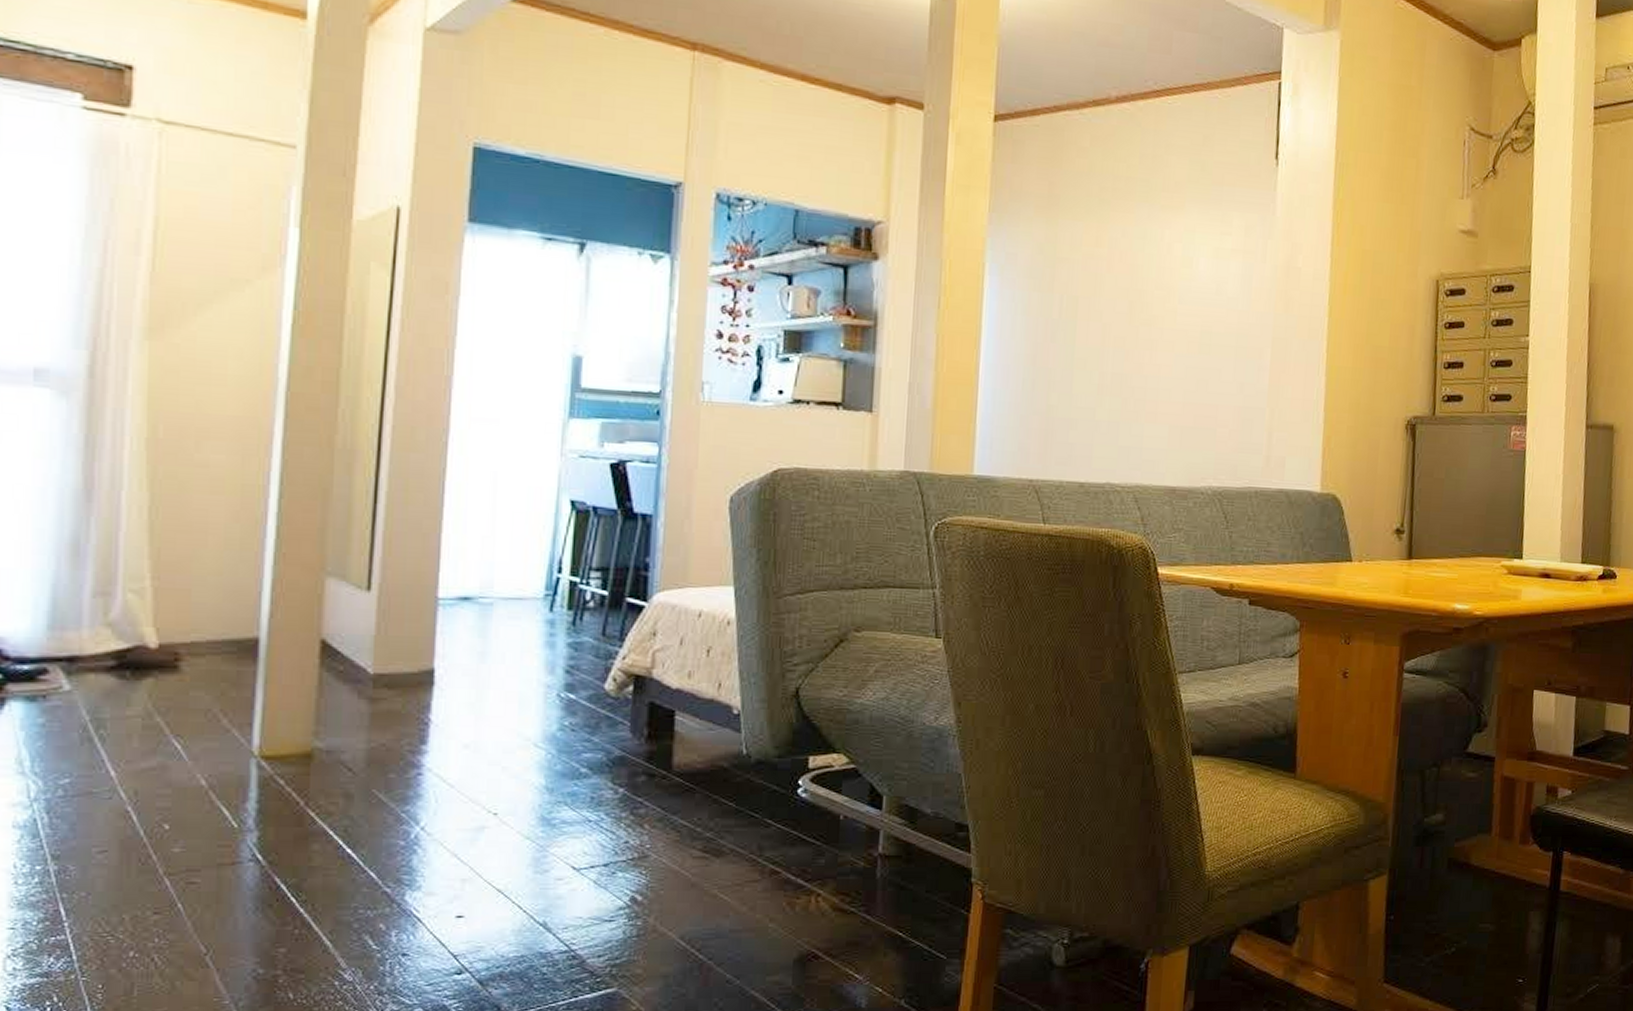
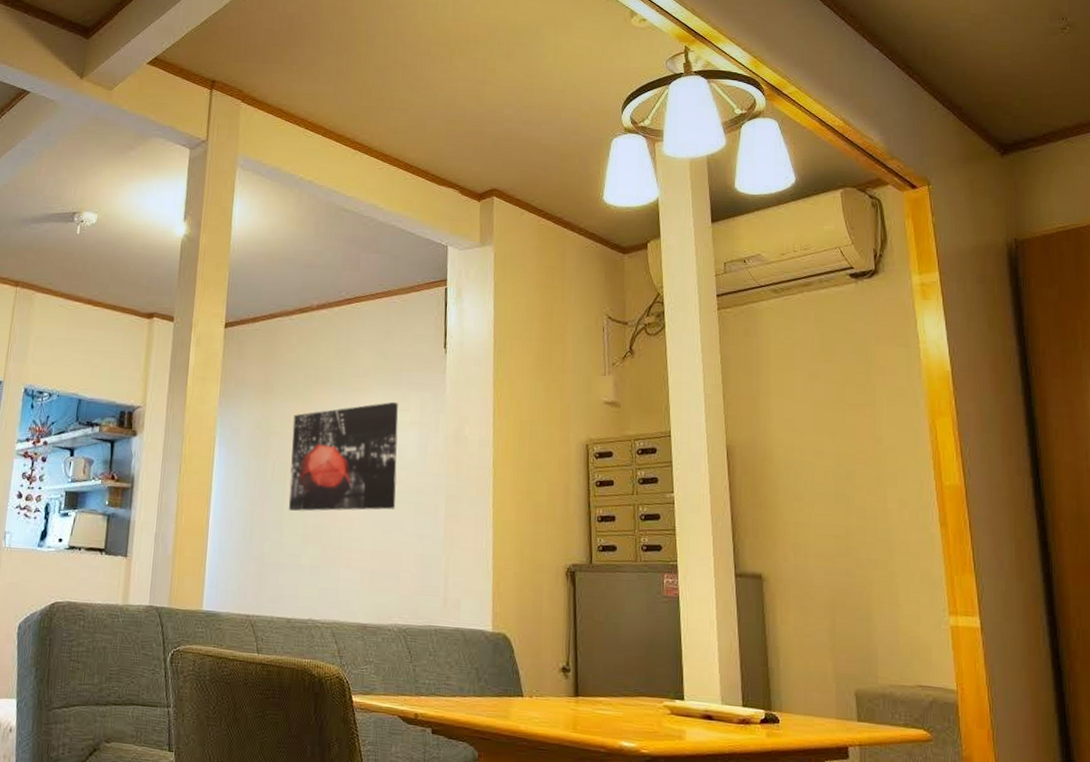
wall art: none [1080,223,1218,356] -> present [288,401,398,511]

